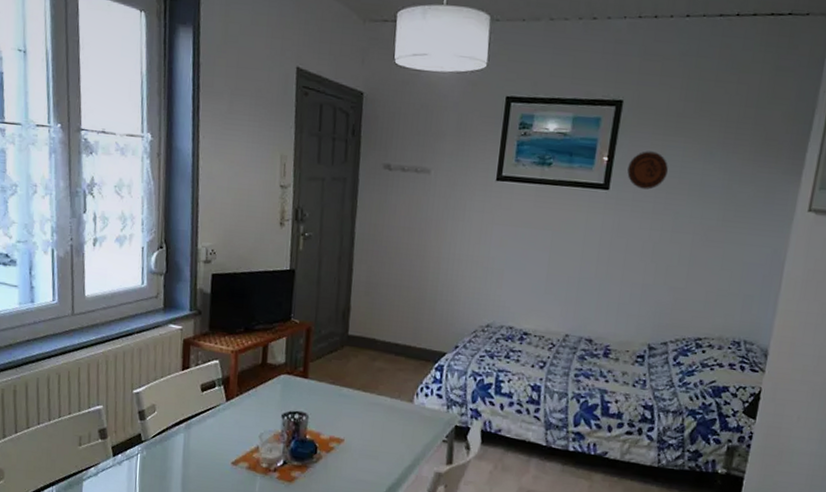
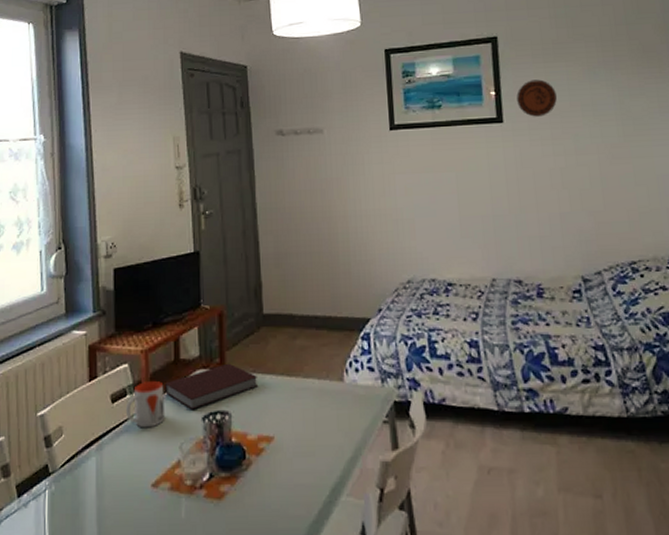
mug: none [214,378,250,417] -> present [126,381,165,428]
notebook: none [251,372,336,408] -> present [165,363,259,410]

